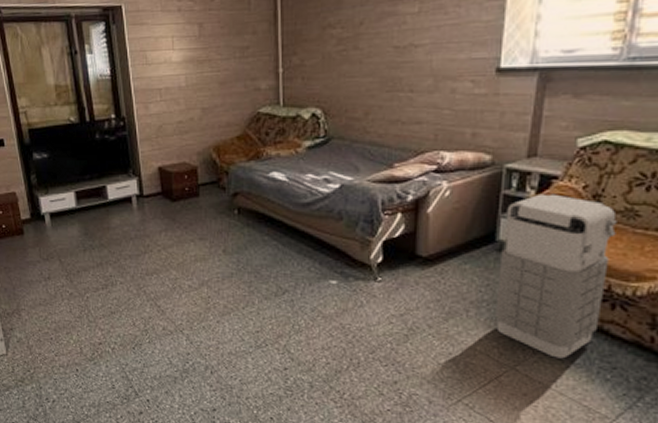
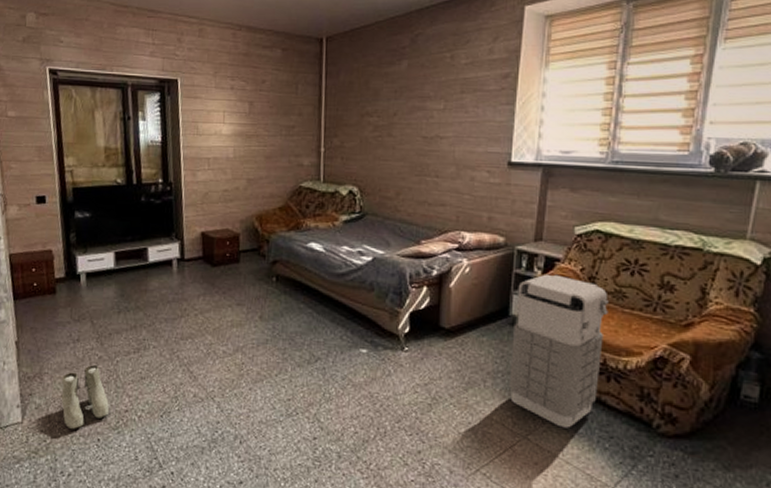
boots: none [38,301,85,361] -> present [60,365,110,430]

